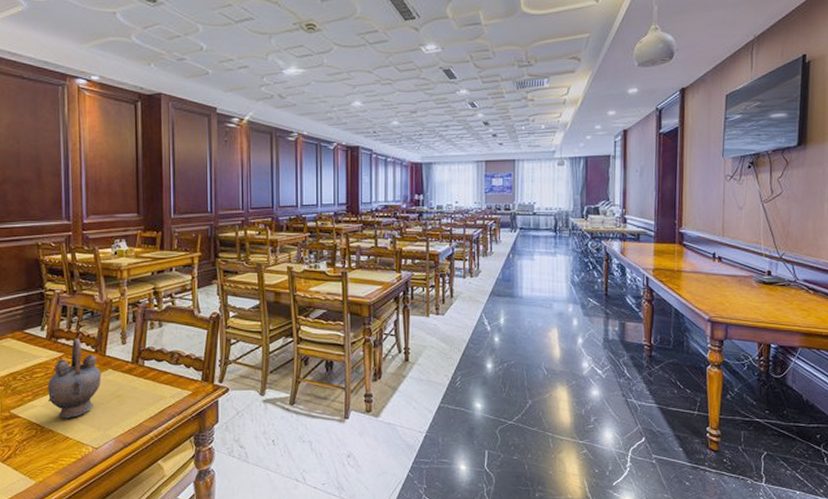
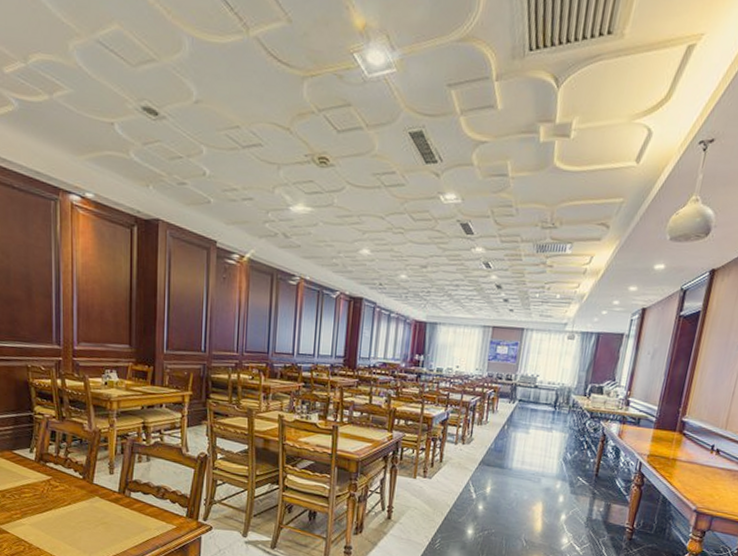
teapot: present [47,338,101,419] -> none [35,463,88,539]

